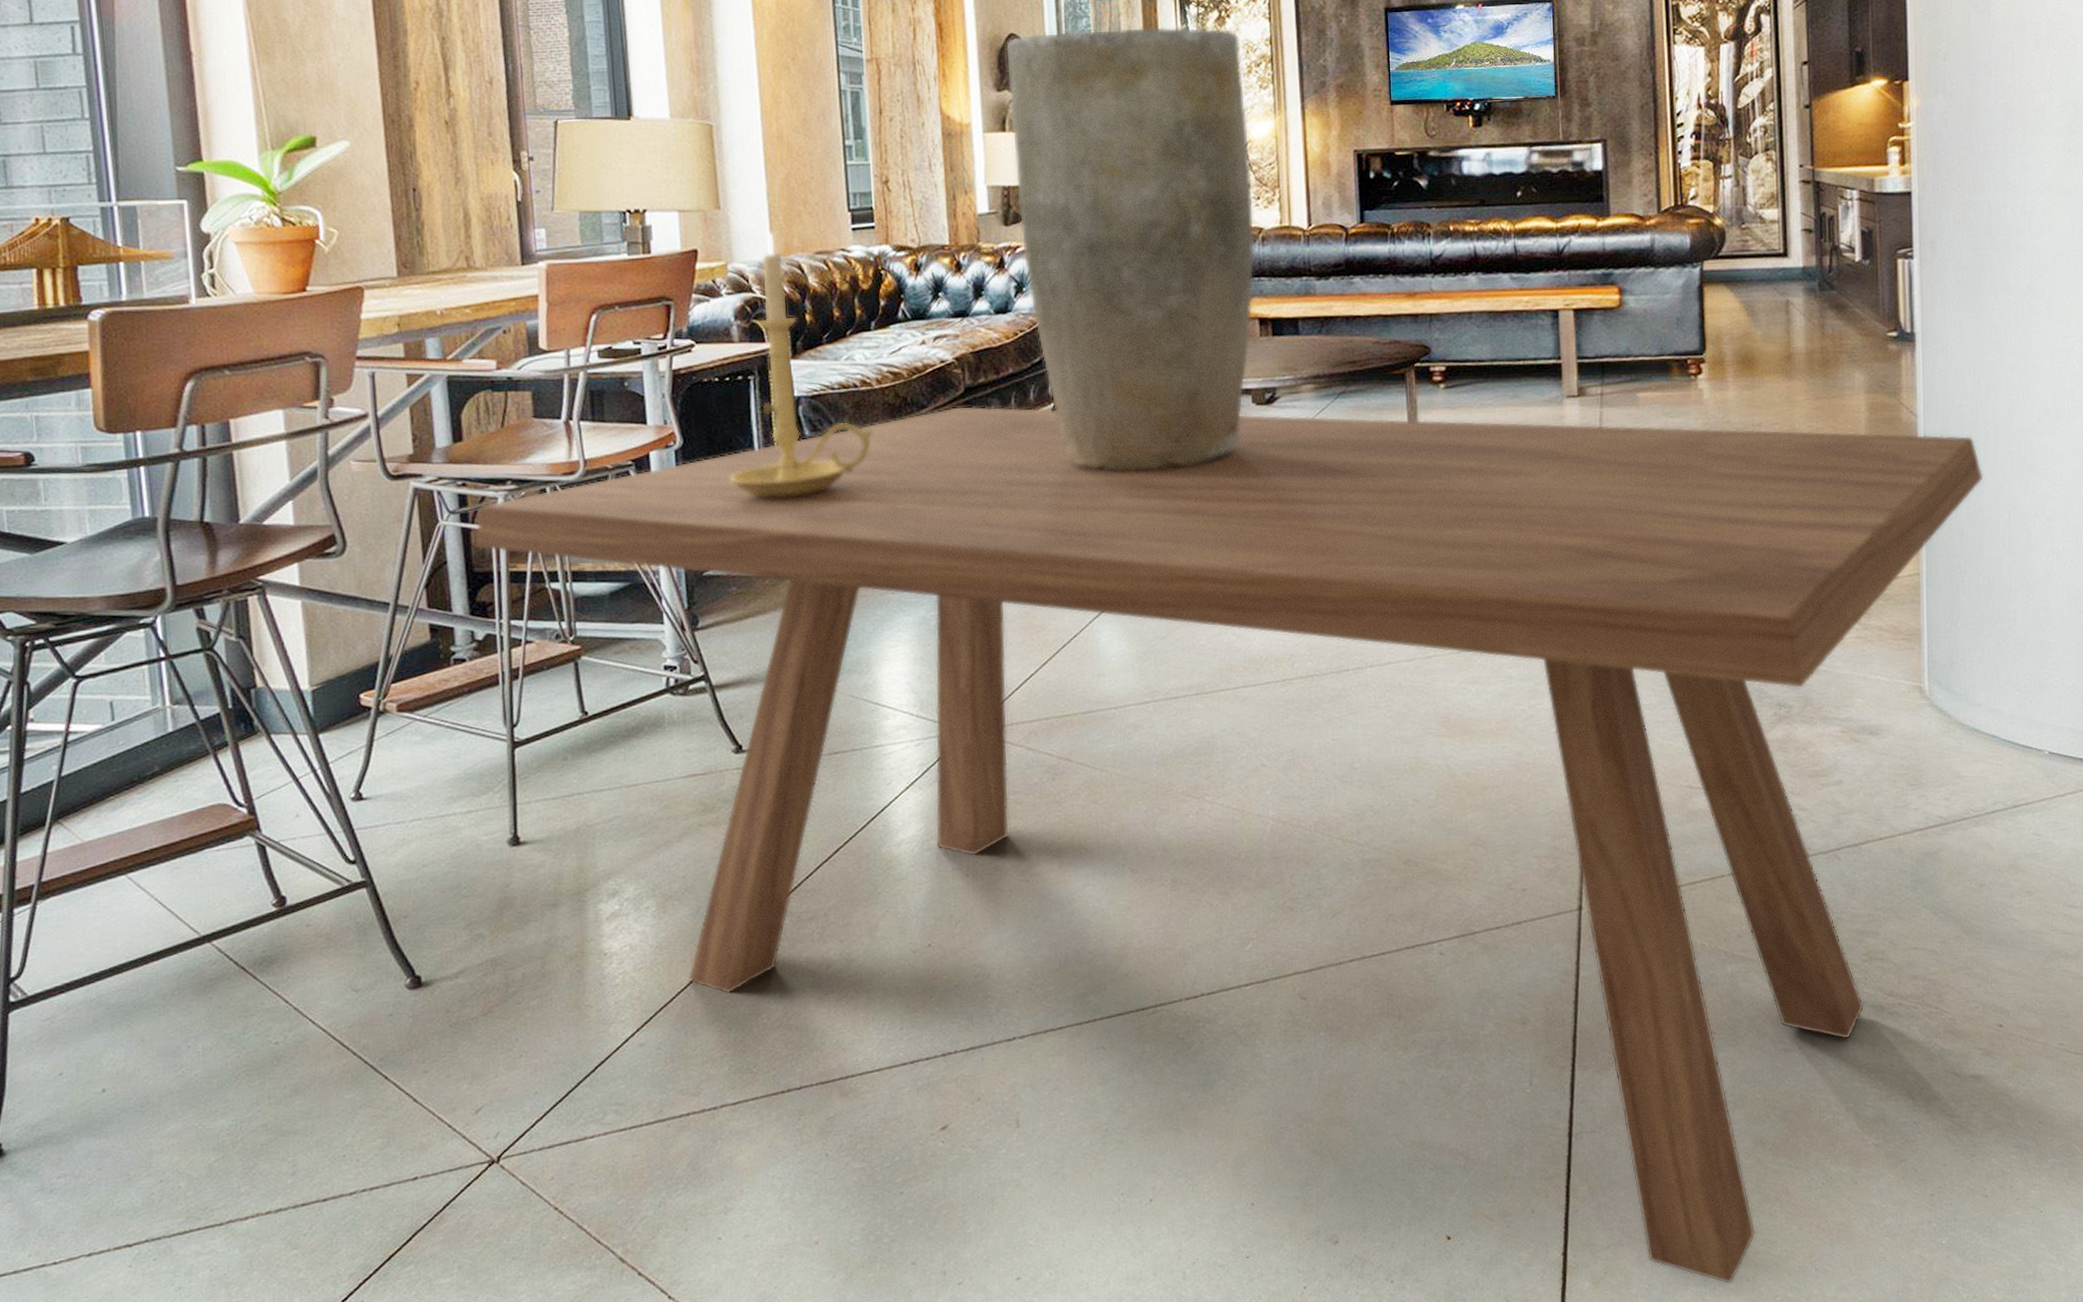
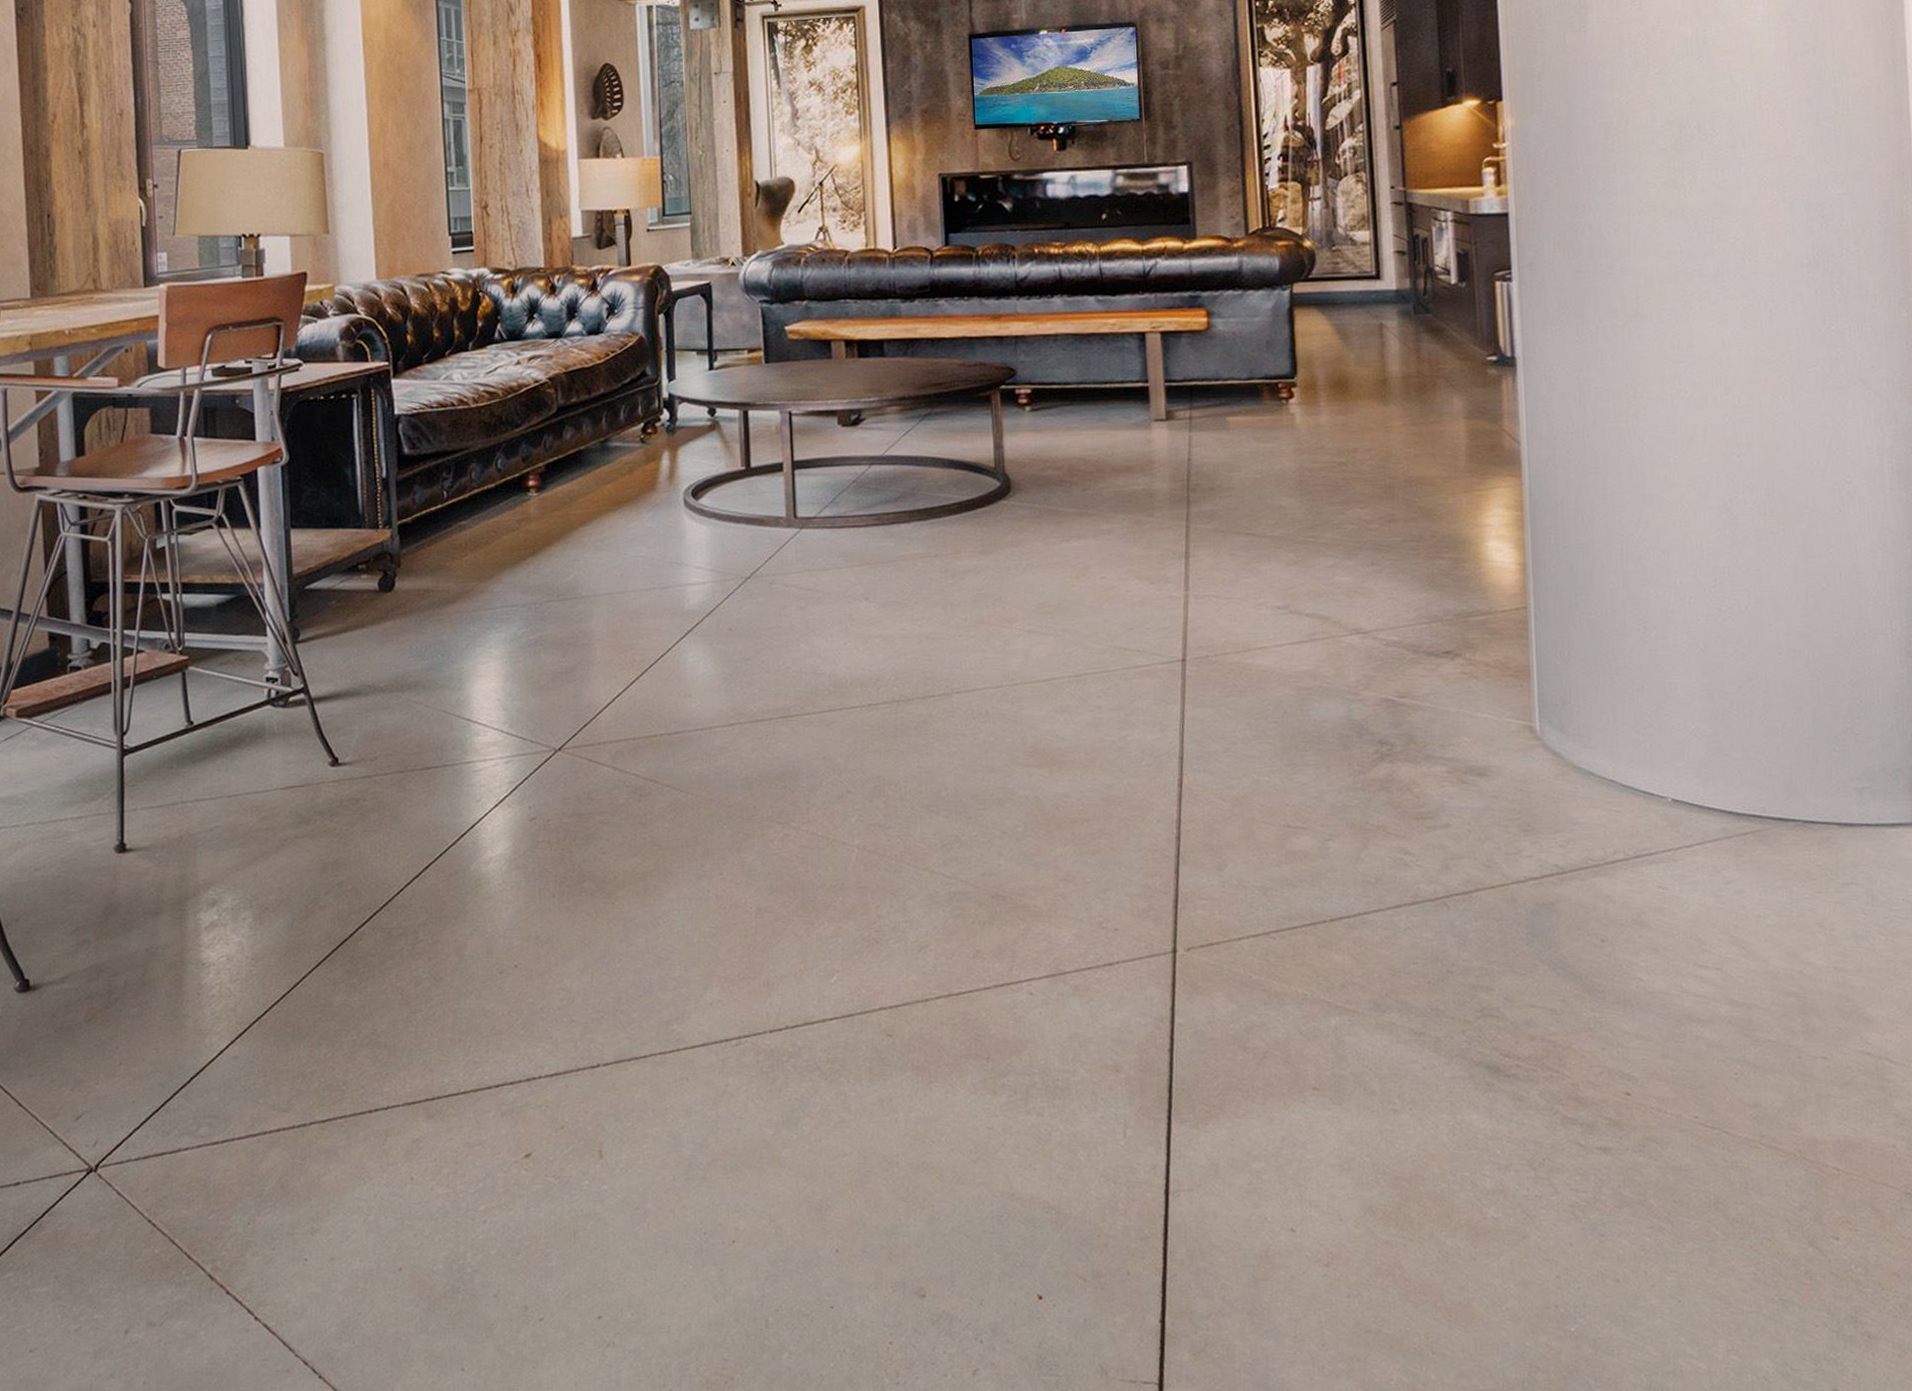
dining table: present [474,405,1984,1284] -> none [93,425,1593,1364]
candle holder: present [730,232,873,499] -> none [332,256,469,515]
vase: present [1005,26,1255,471] -> none [600,55,841,491]

